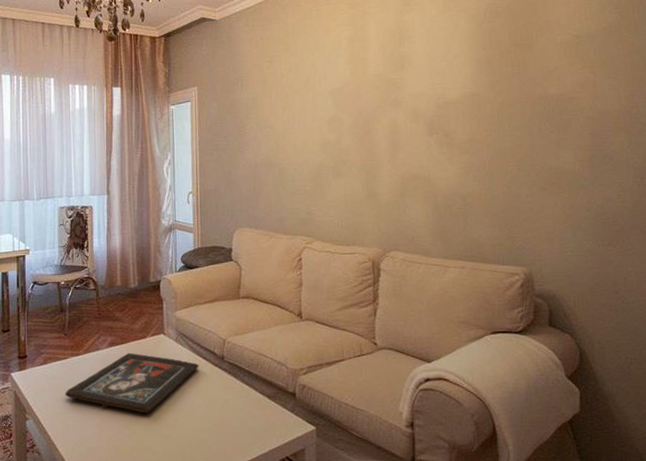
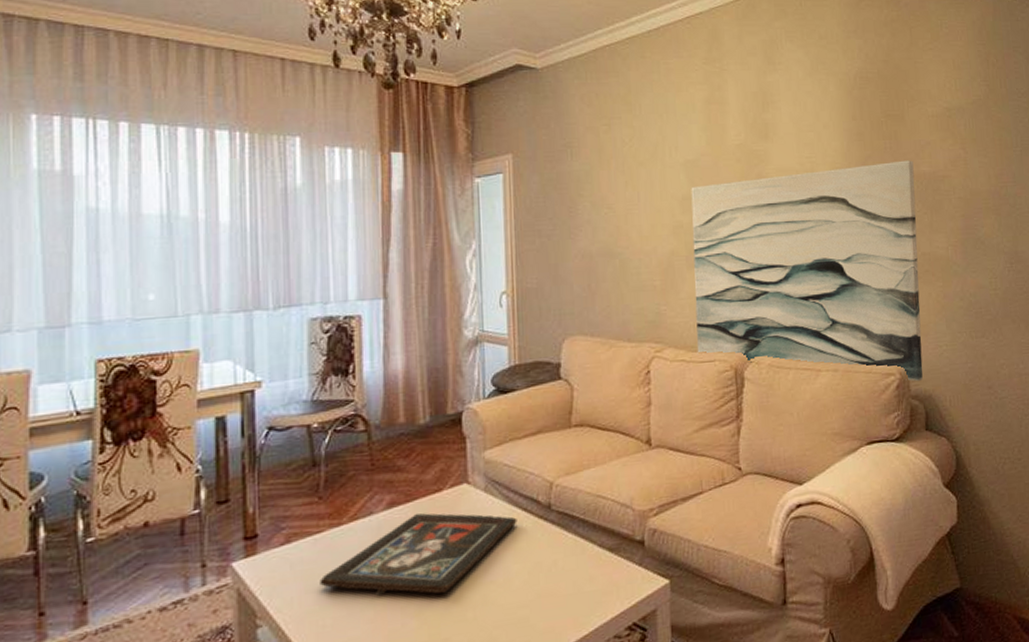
wall art: none [337,84,548,282] -> present [691,160,923,382]

